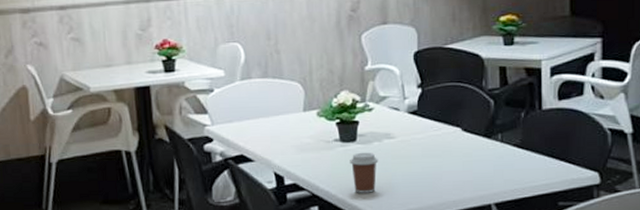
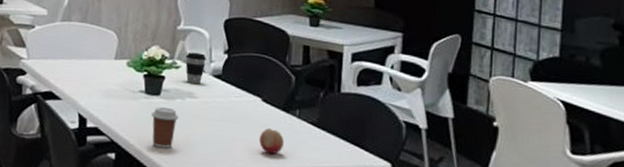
coffee cup: none [378,91,399,123] -> present [185,52,206,84]
fruit: none [463,156,490,183] -> present [259,127,285,155]

